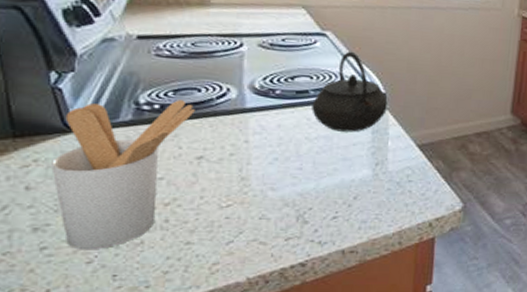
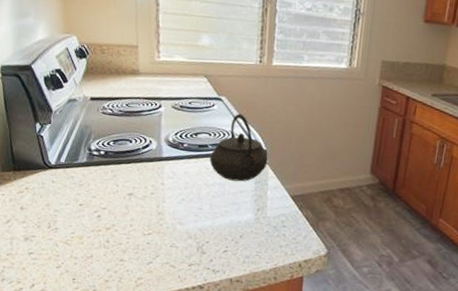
utensil holder: present [51,100,195,250] -> none [36,148,128,258]

